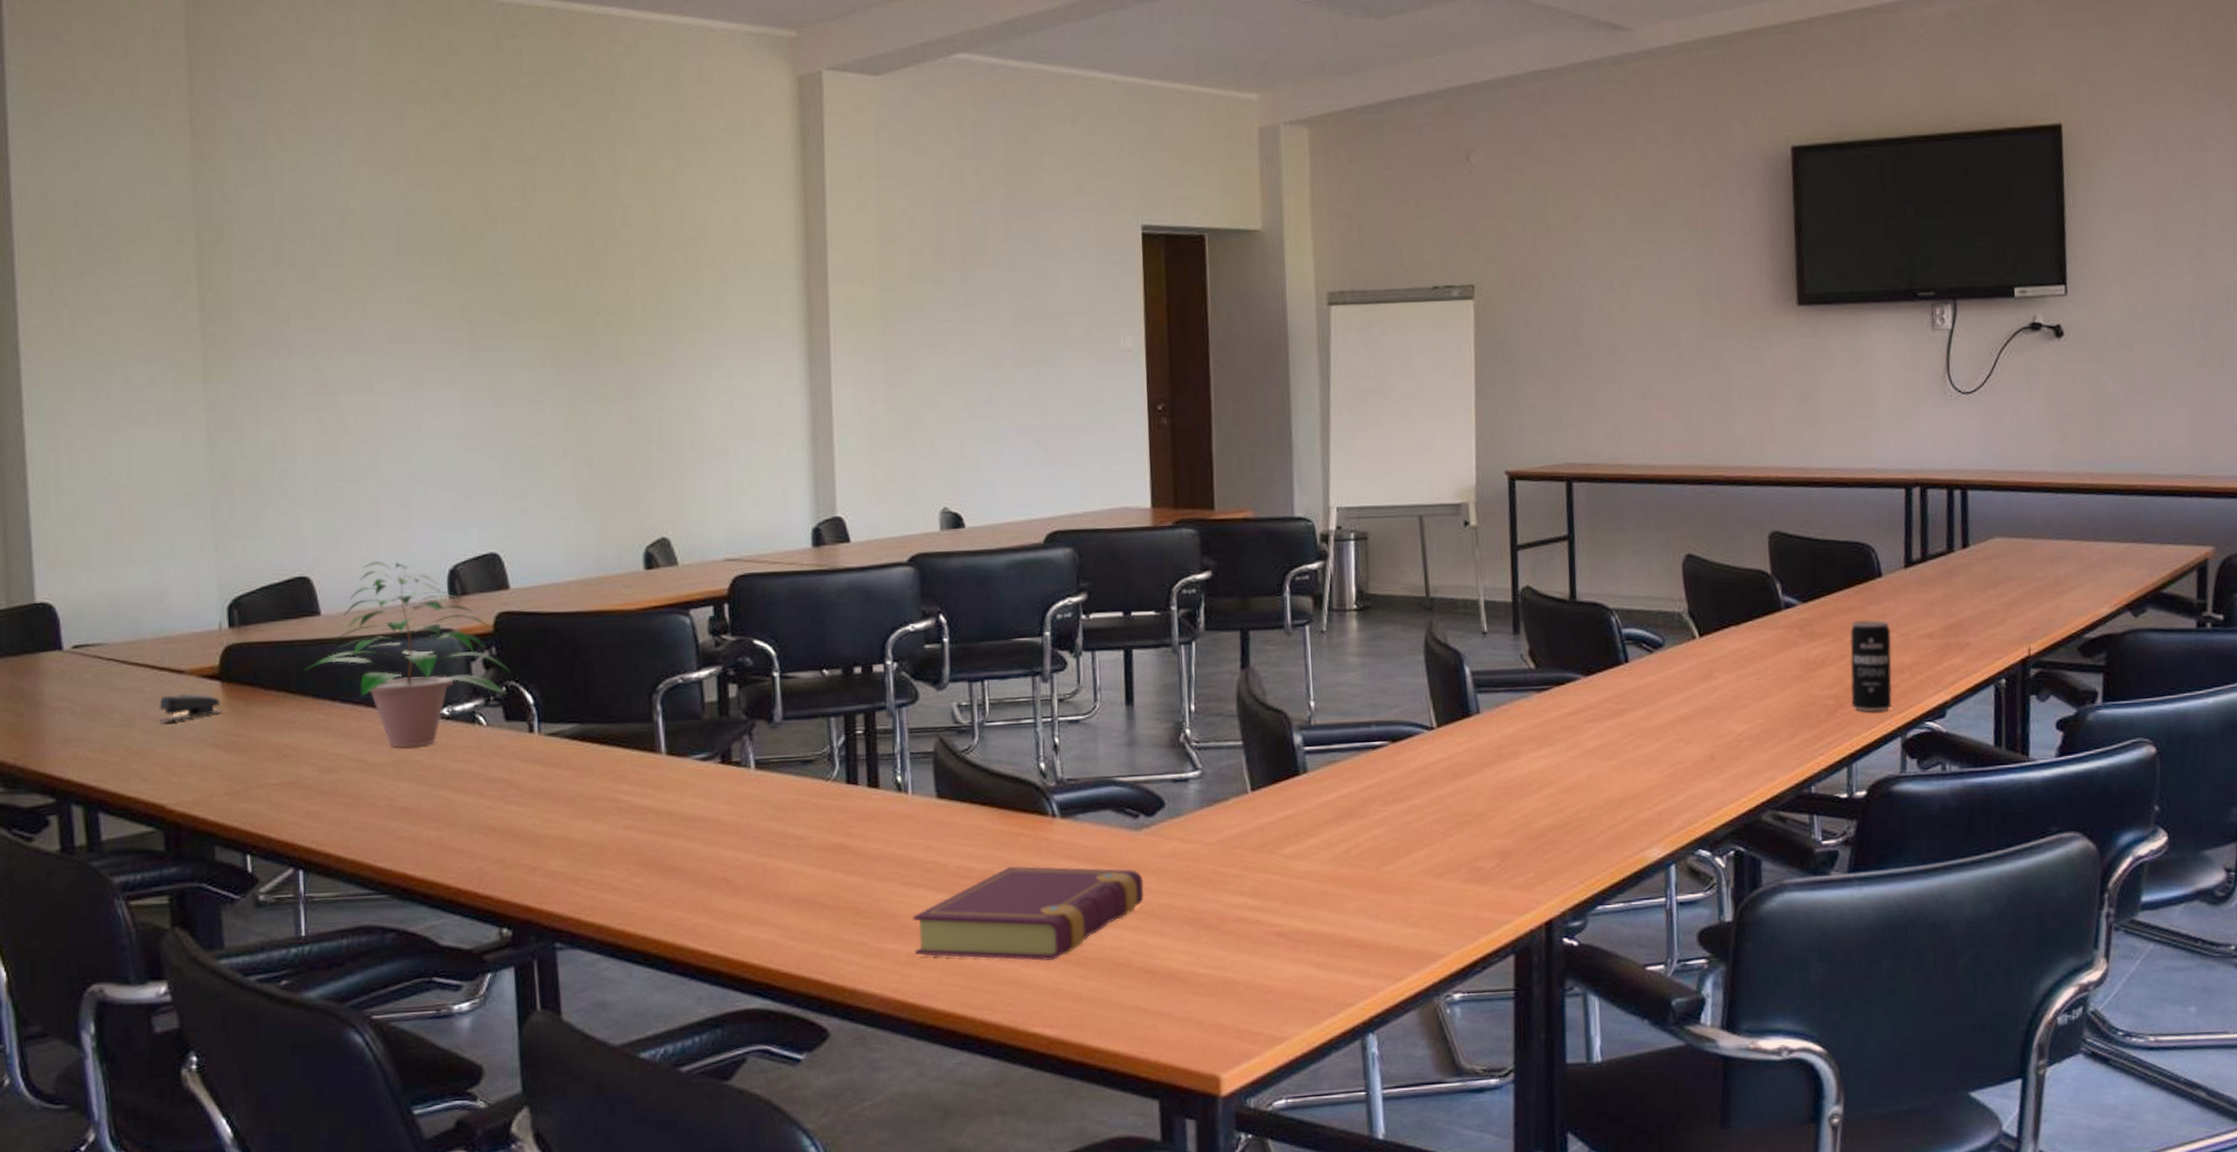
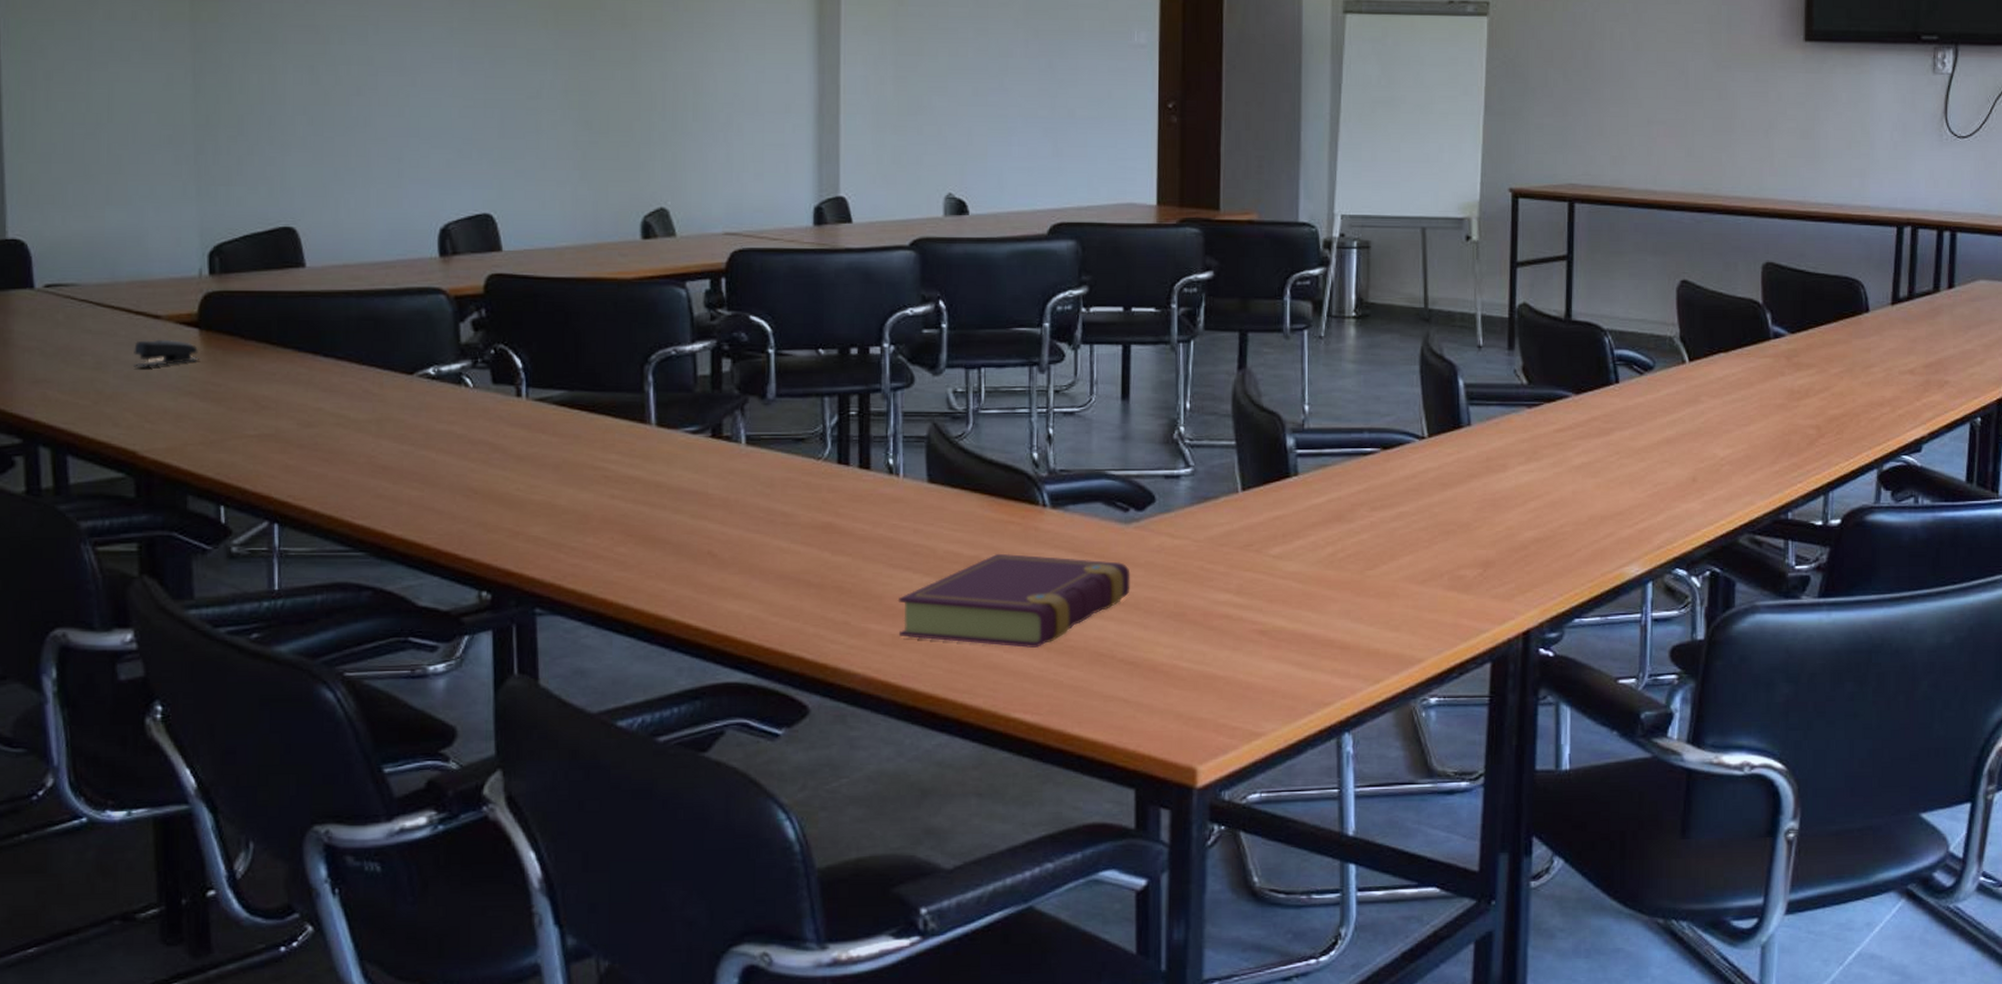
potted plant: present [303,562,512,748] -> none [285,216,501,405]
beverage can: present [1850,619,1893,712] -> none [1832,353,1874,443]

